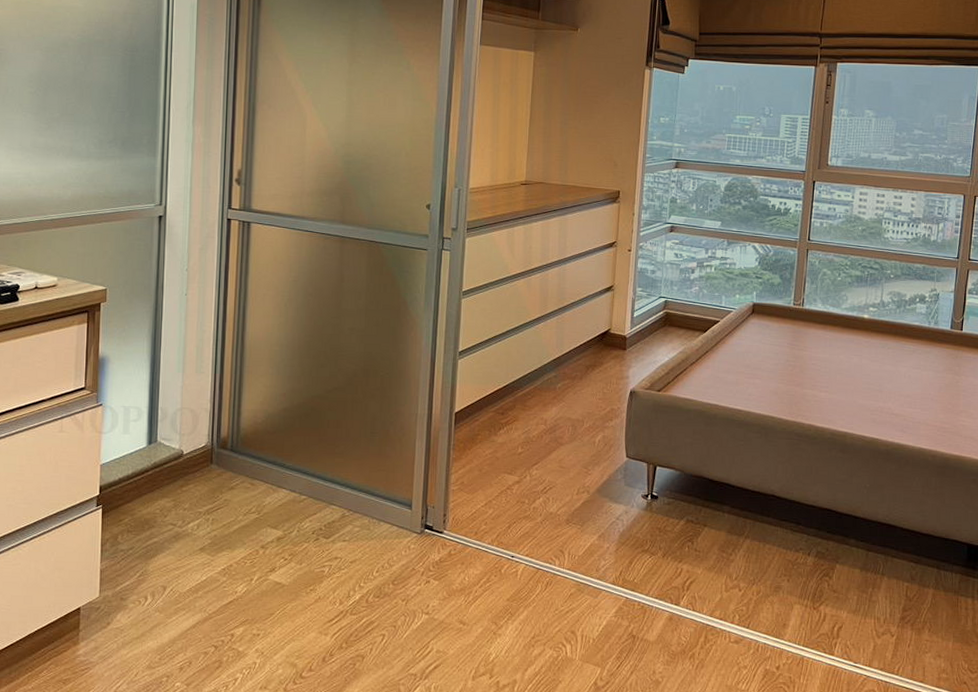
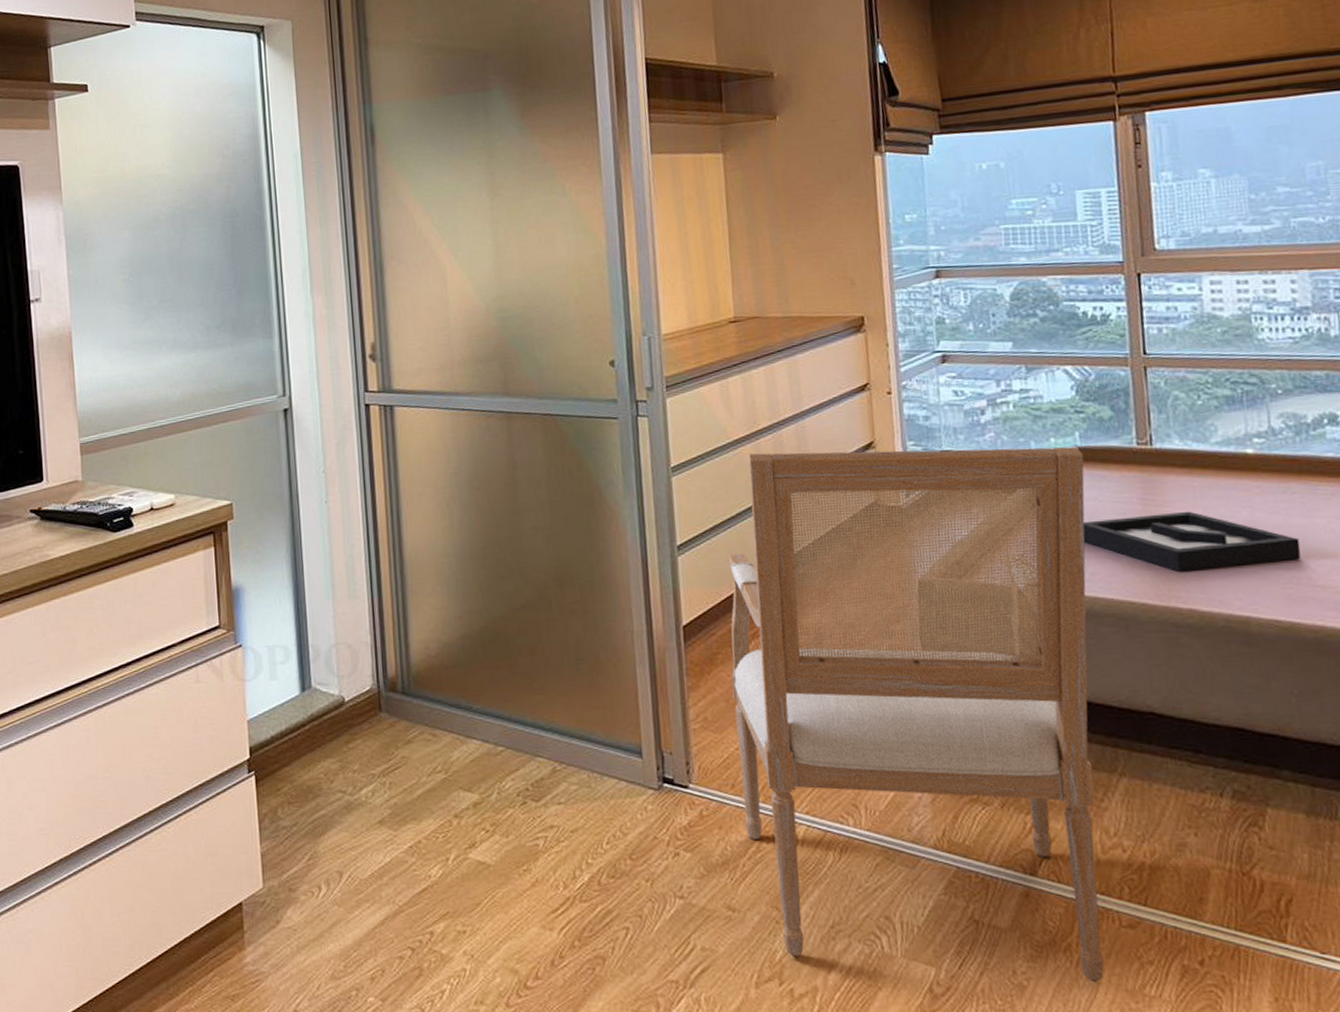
chair: none [481,287,757,680] -> present [727,446,1104,983]
decorative tray: none [747,355,887,398] -> present [1082,511,1301,572]

